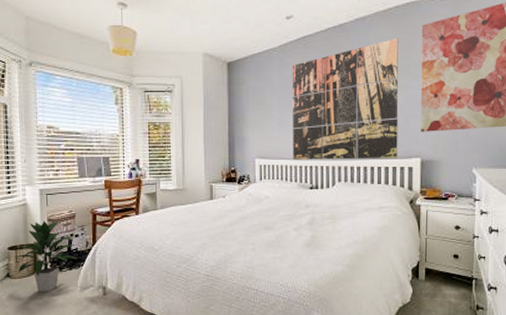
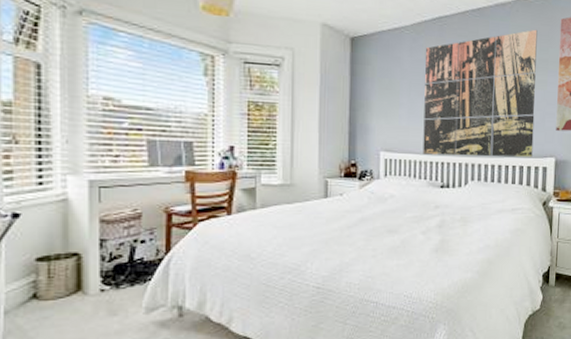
indoor plant: present [14,220,77,292] -> none [46,221,142,317]

